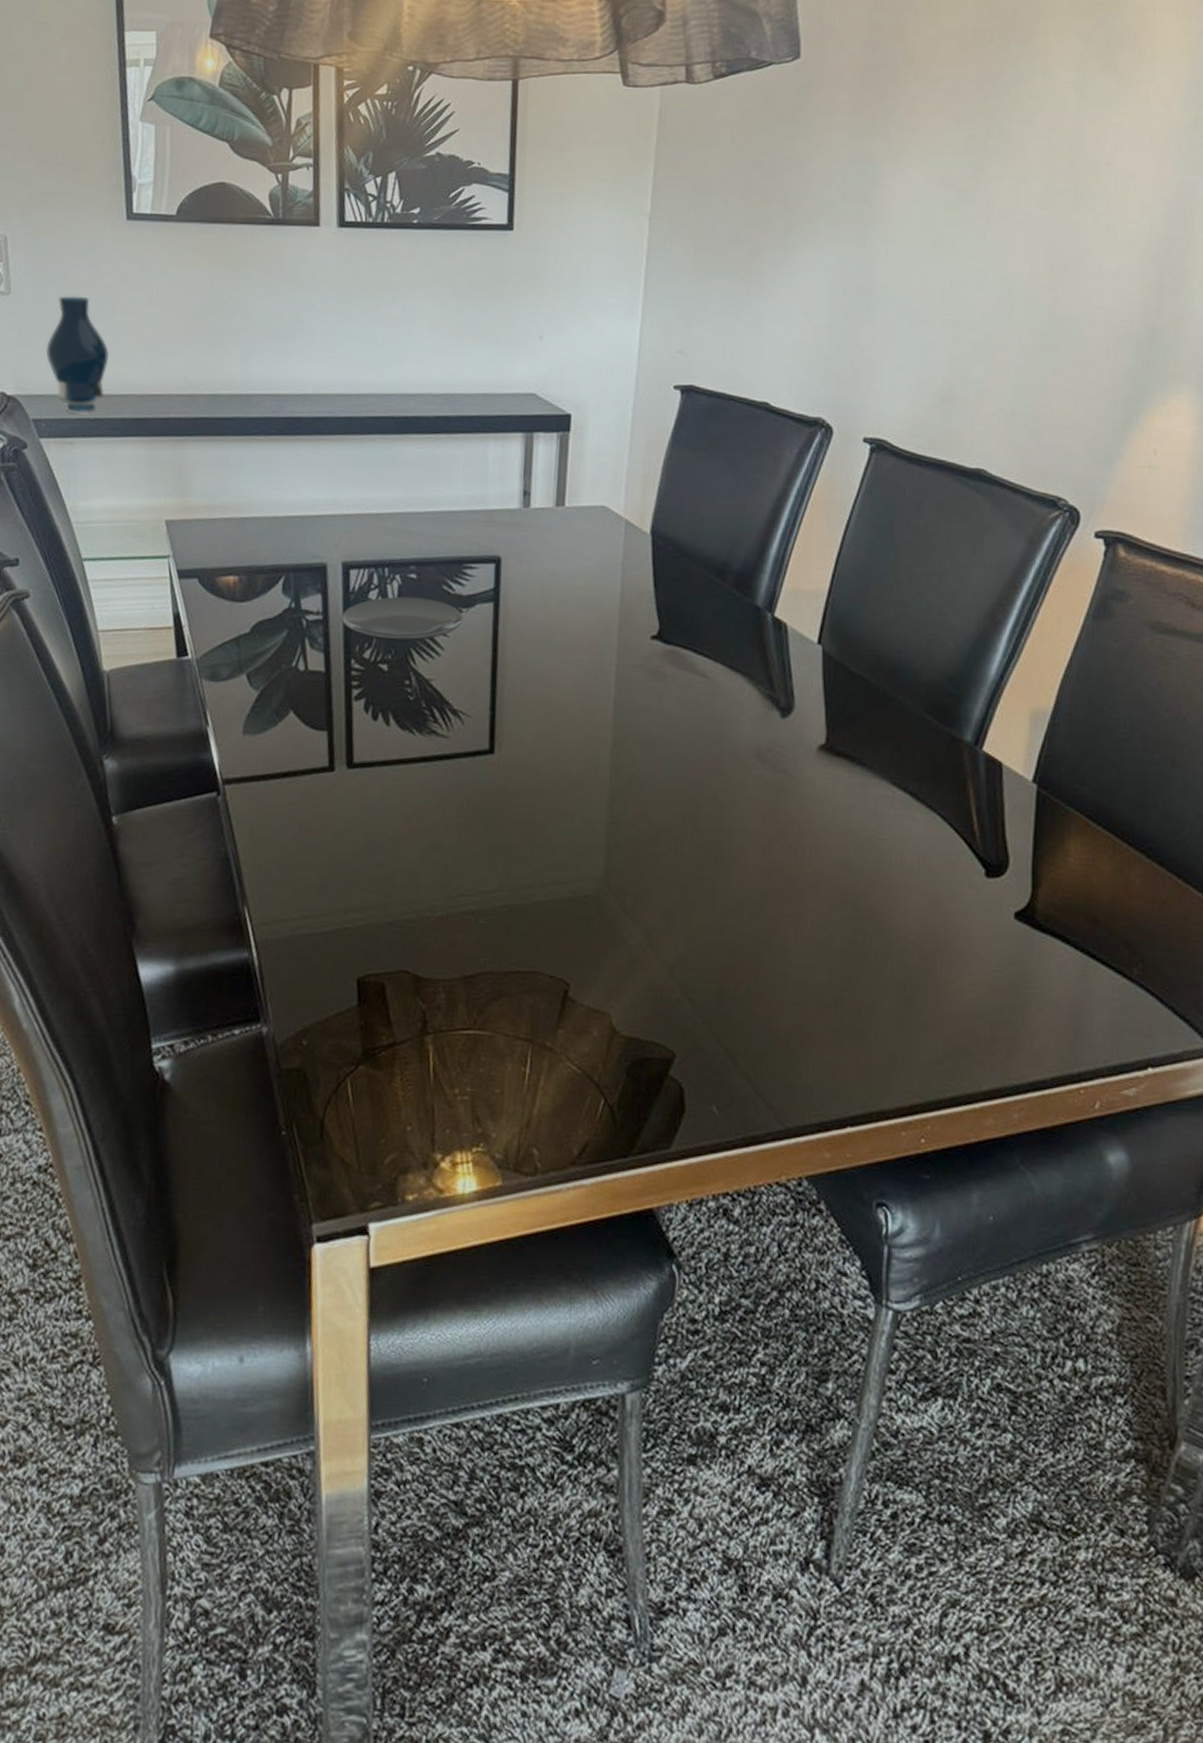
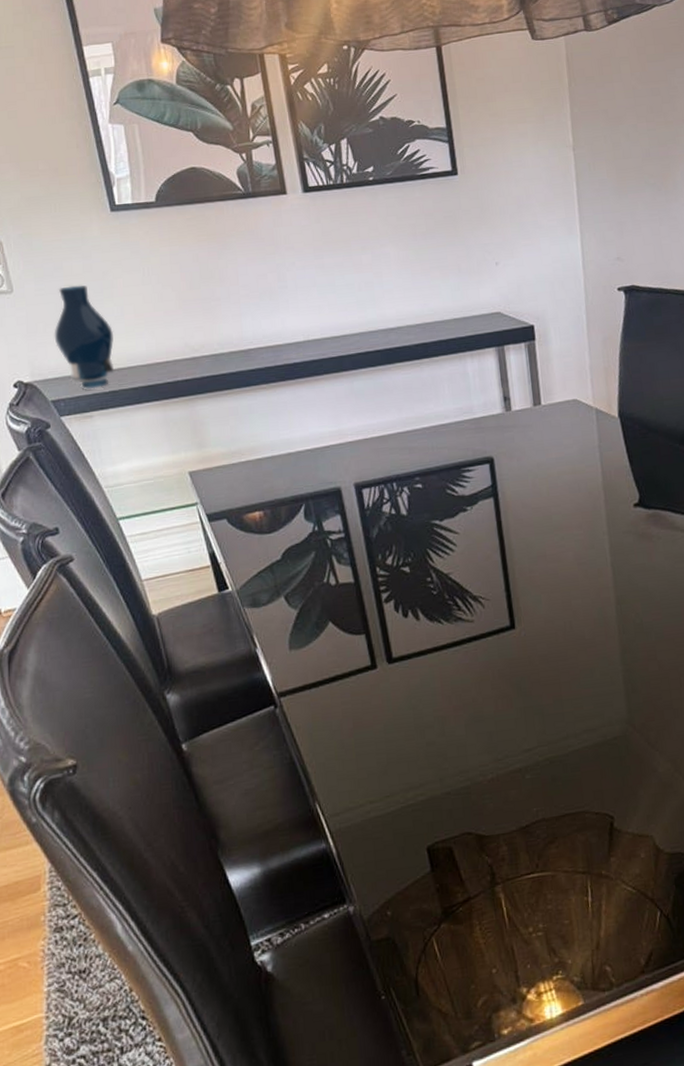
plate: present [342,596,463,641] -> none [361,503,469,546]

